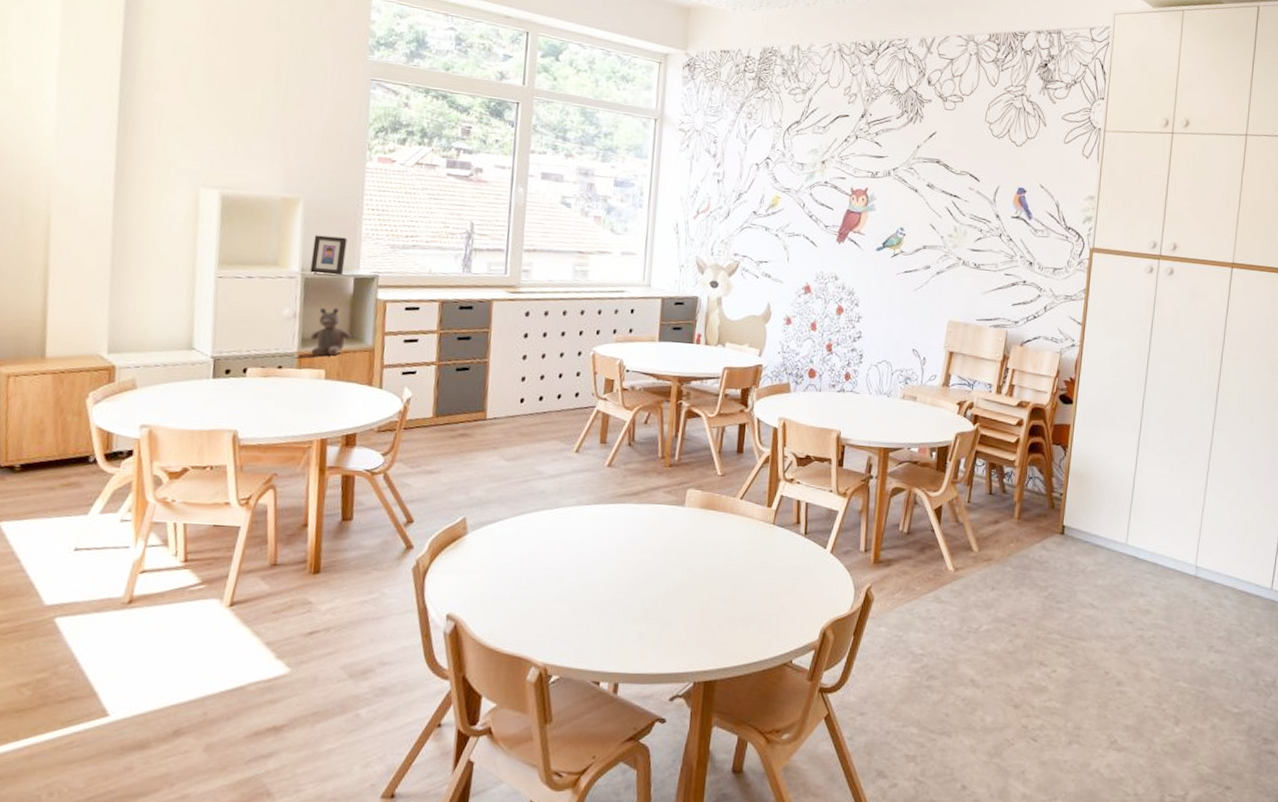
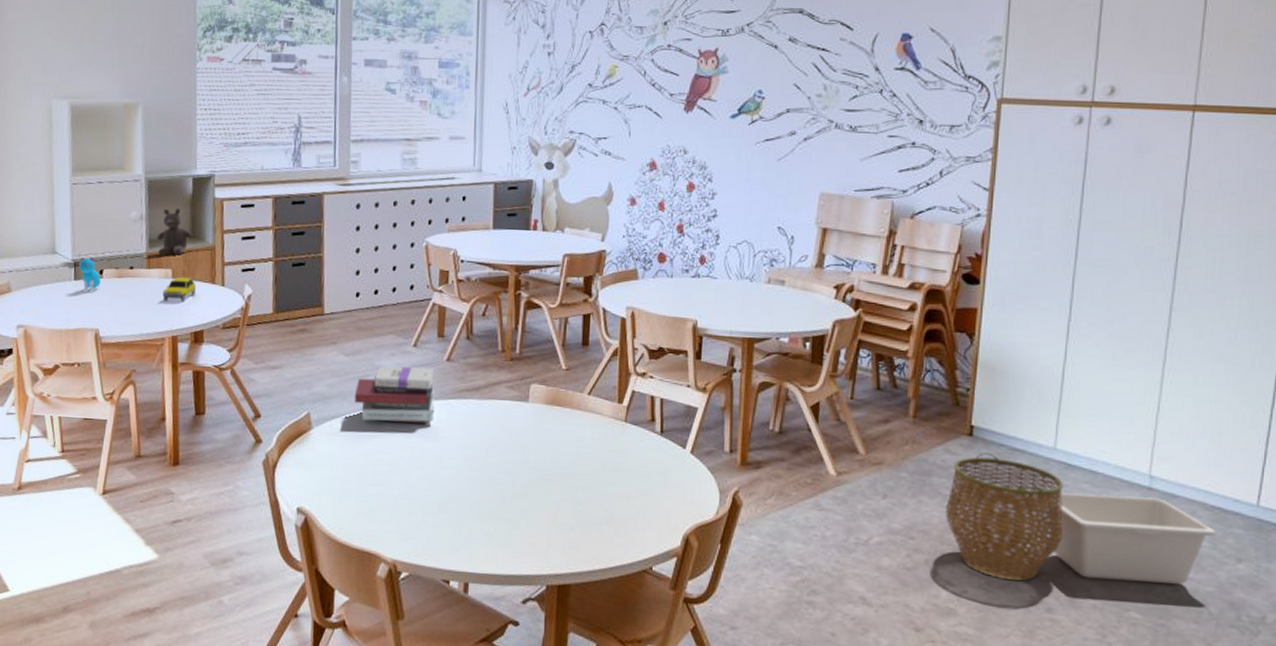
toy animal: none [219,354,244,392] -> present [79,257,101,293]
picture frame: present [310,235,347,275] -> none [152,138,184,176]
toy car: none [313,378,351,404] -> present [162,276,196,303]
books: none [513,471,595,529] -> present [354,366,435,425]
basket: none [1040,548,1133,660] -> present [944,452,1064,582]
storage bin: none [1120,582,1242,657] -> present [1048,493,1216,584]

